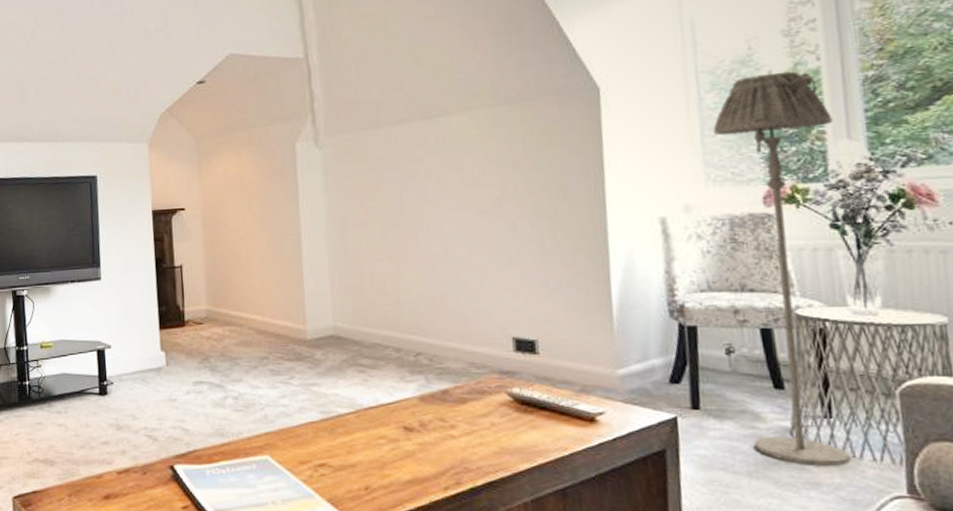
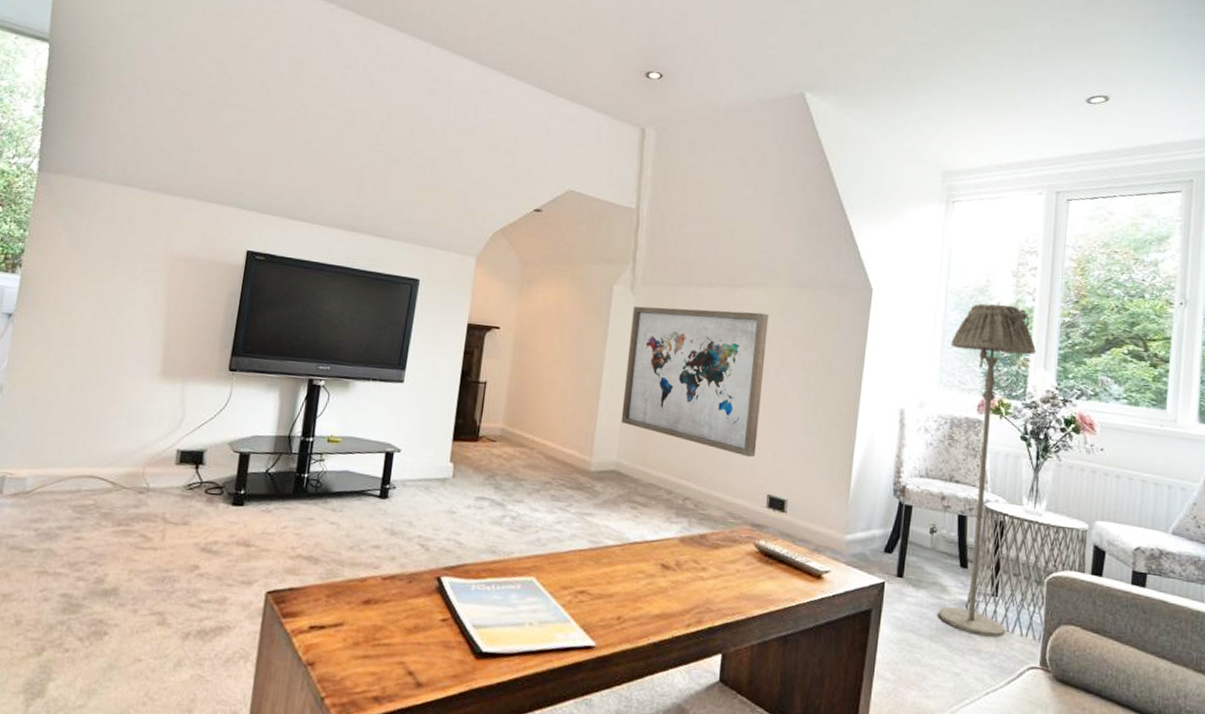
wall art: none [321,140,491,300] -> present [621,306,769,458]

